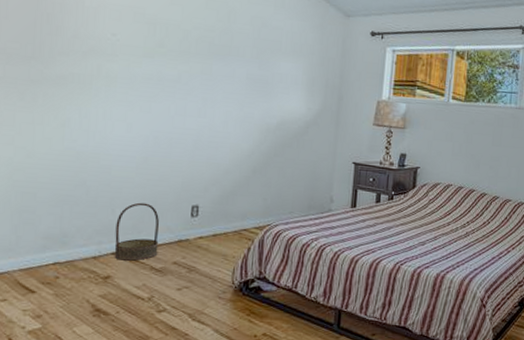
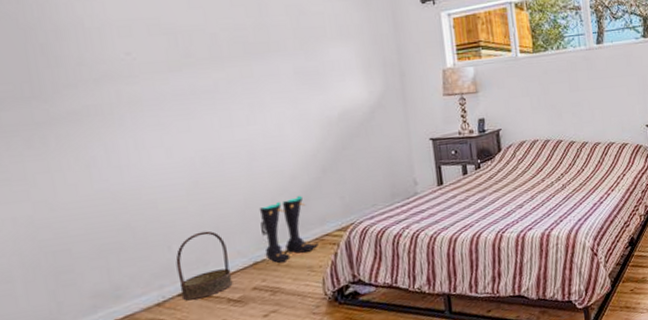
boots: none [189,189,236,245] -> present [259,195,319,263]

